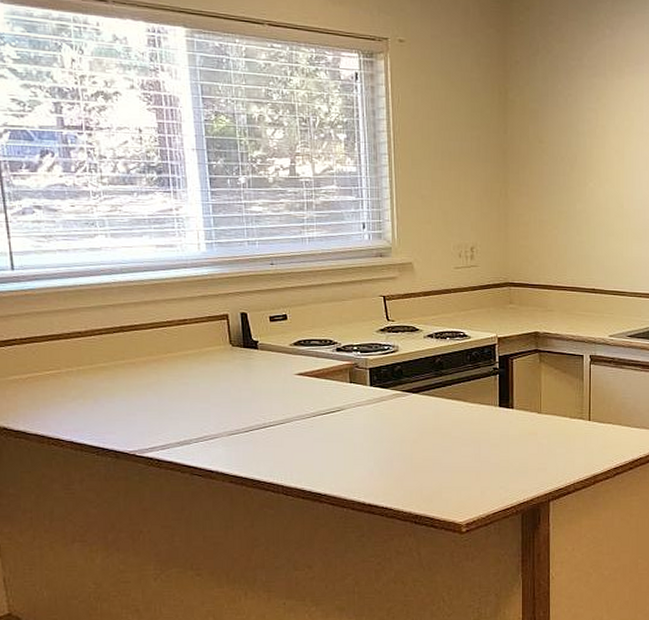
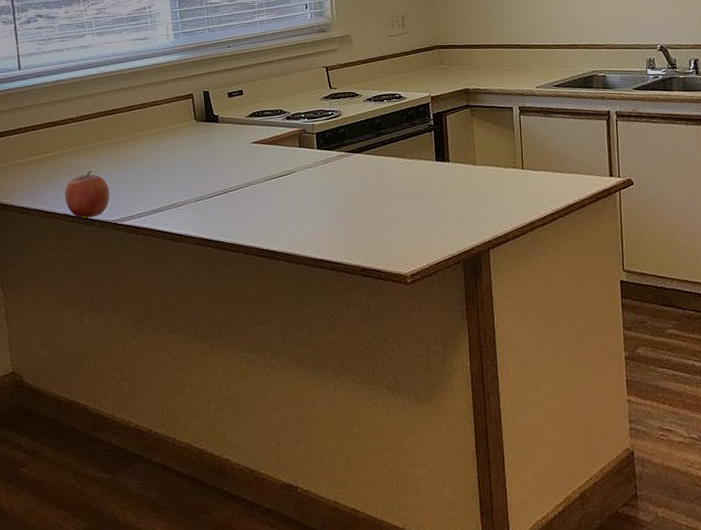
fruit: none [71,393,127,446] -> present [65,170,110,218]

